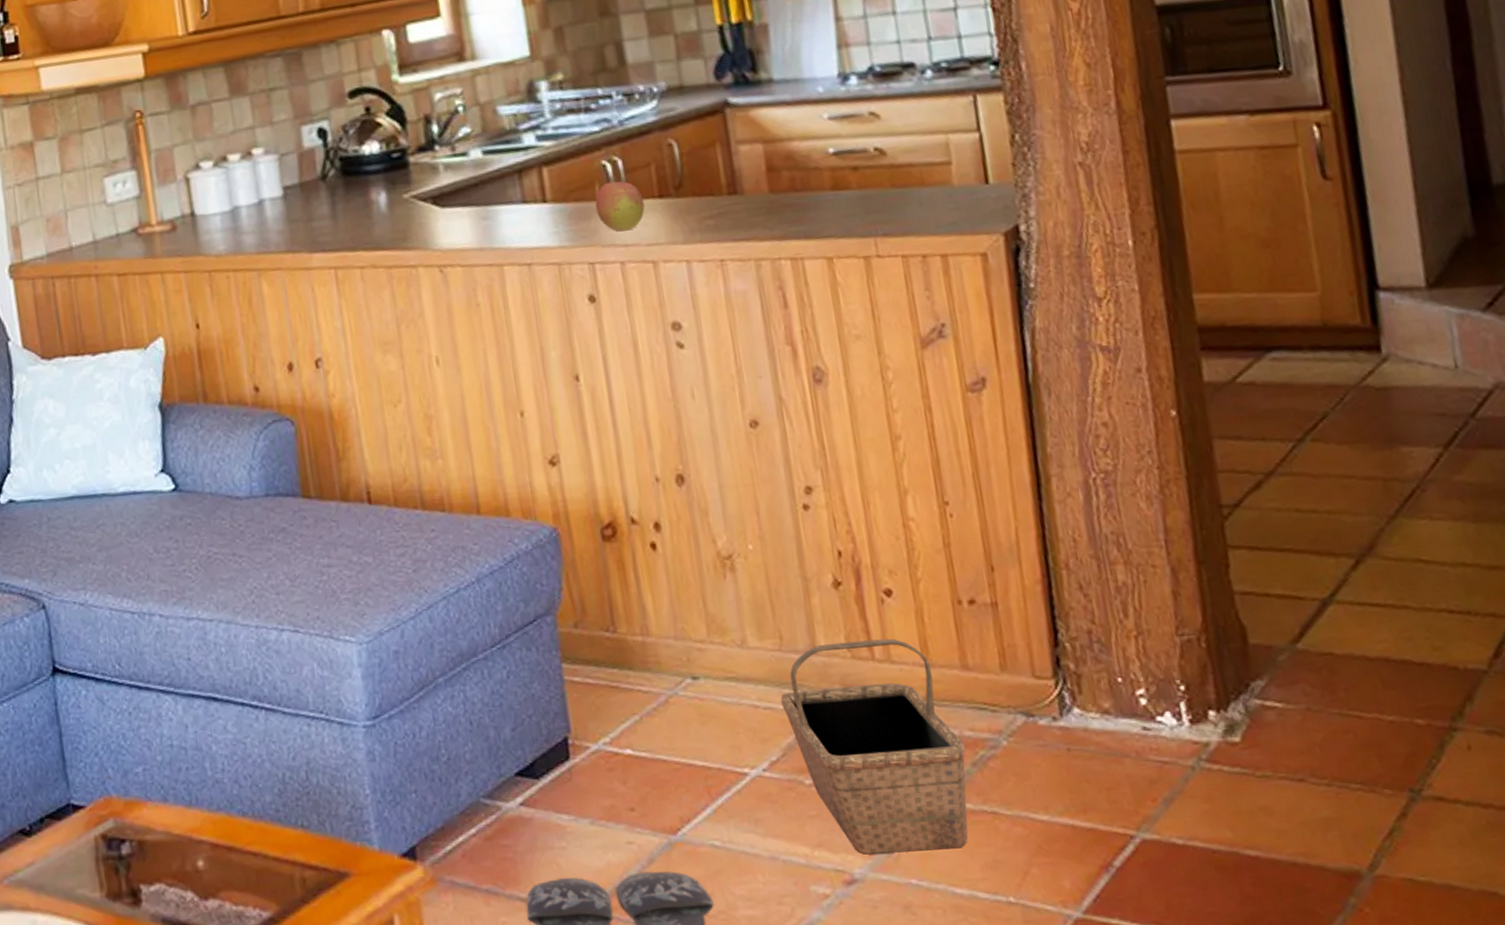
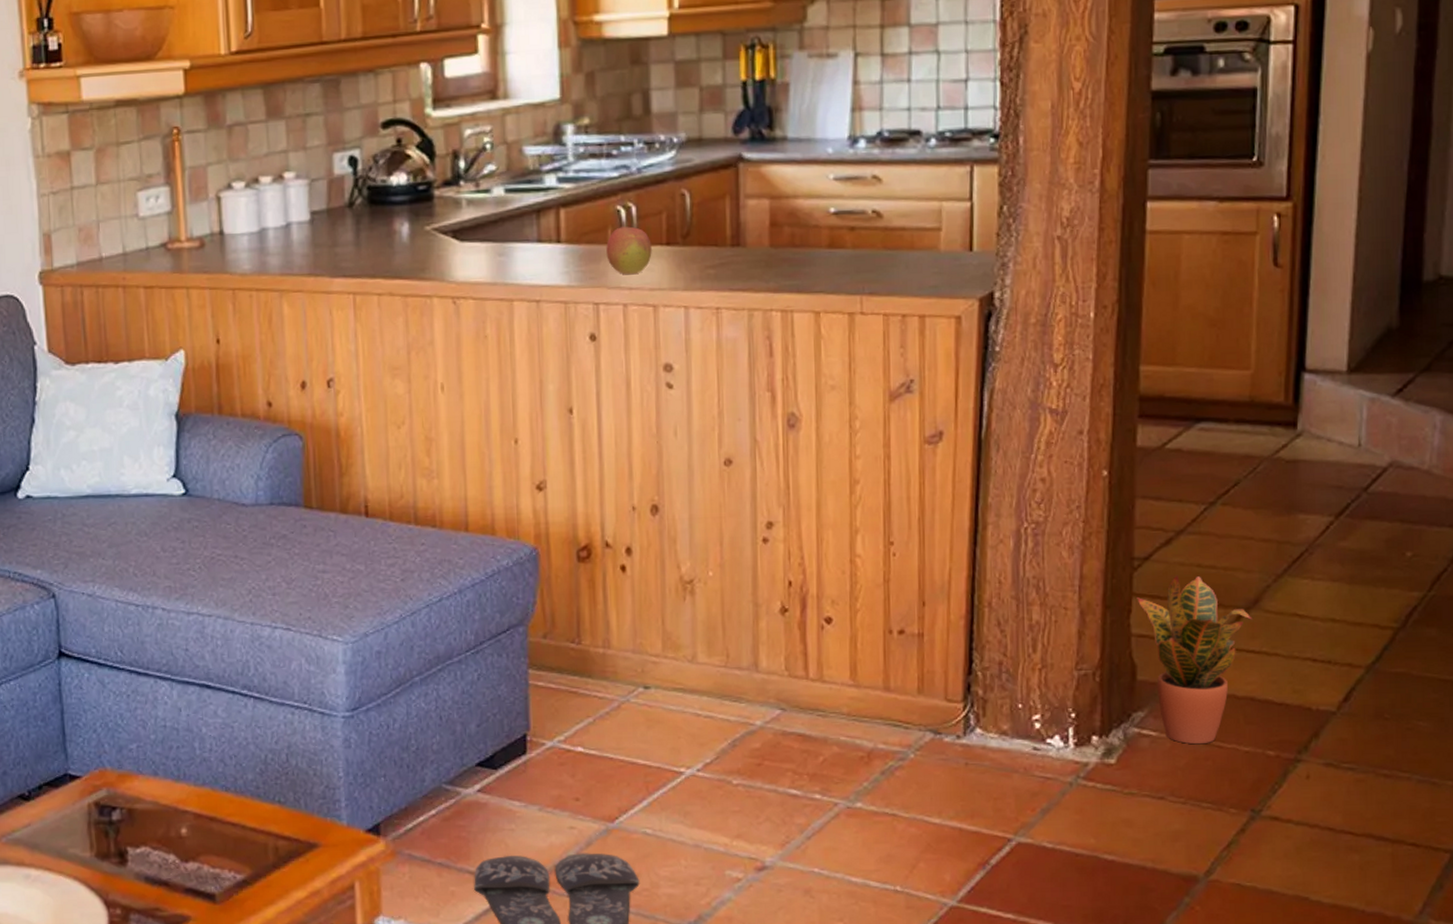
basket: present [780,638,969,855] -> none [721,661,878,846]
potted plant: none [1233,522,1370,716] -> present [1137,576,1253,745]

